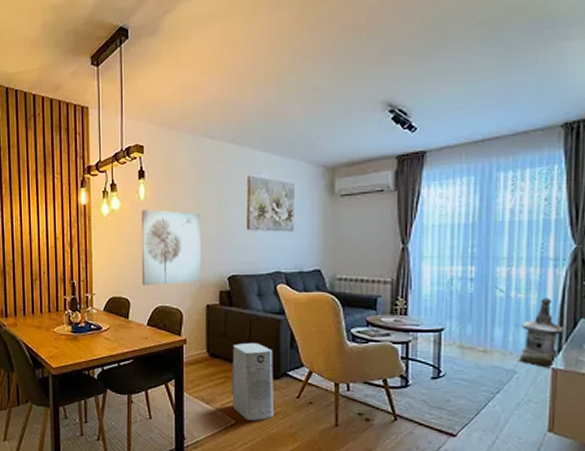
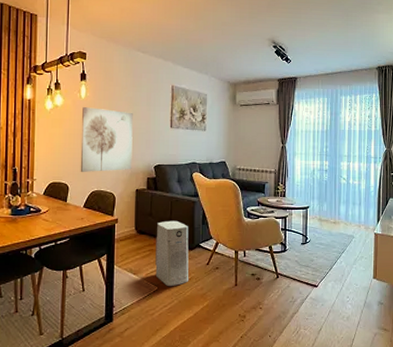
lantern: present [517,298,564,367] -> none [354,184,381,232]

